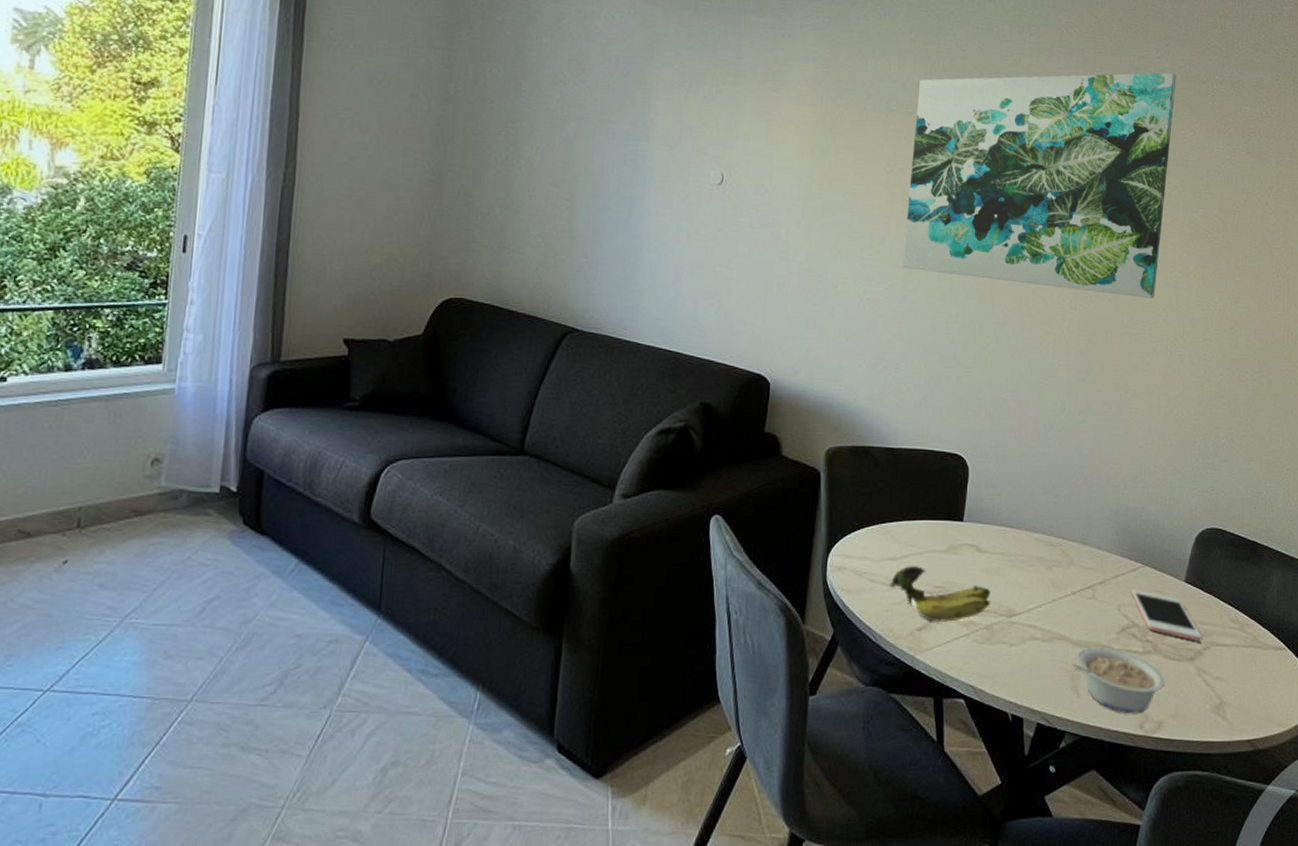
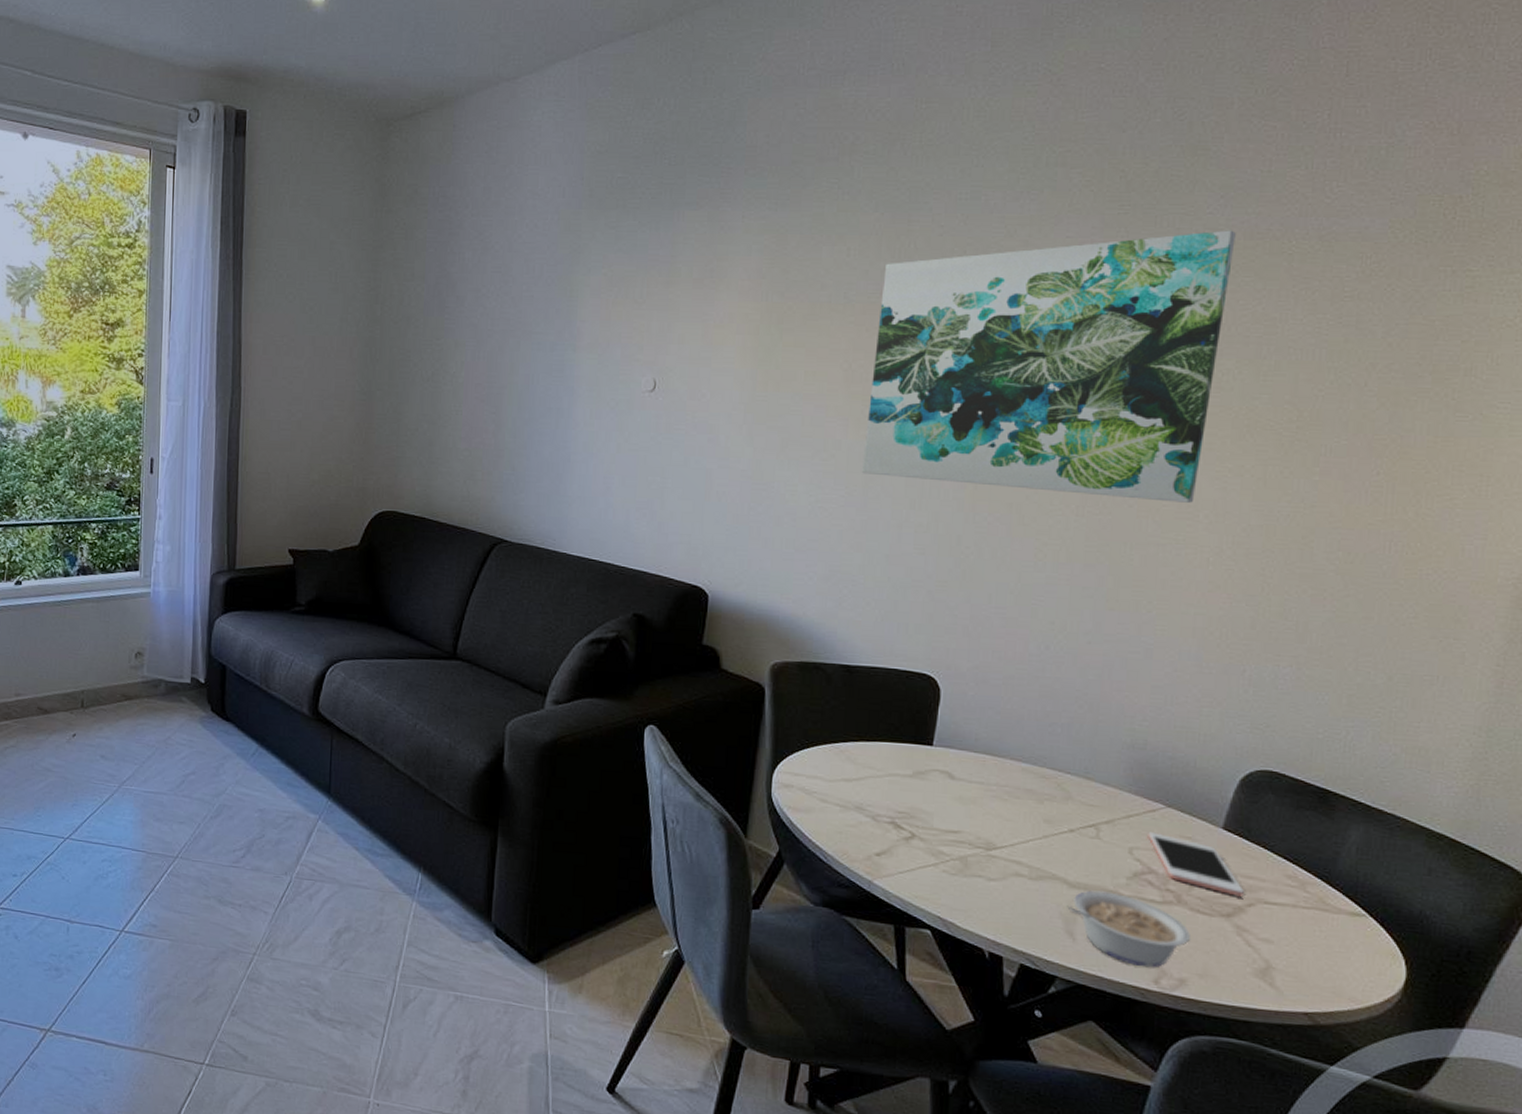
banana: present [890,566,991,622] -> none [844,788,965,850]

